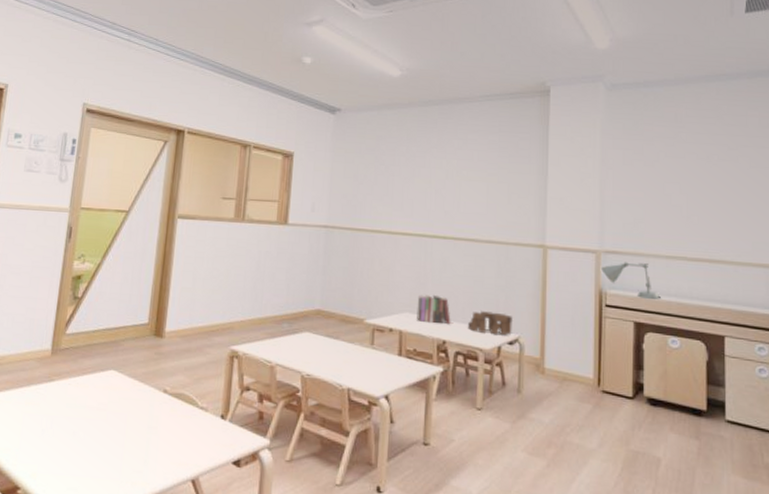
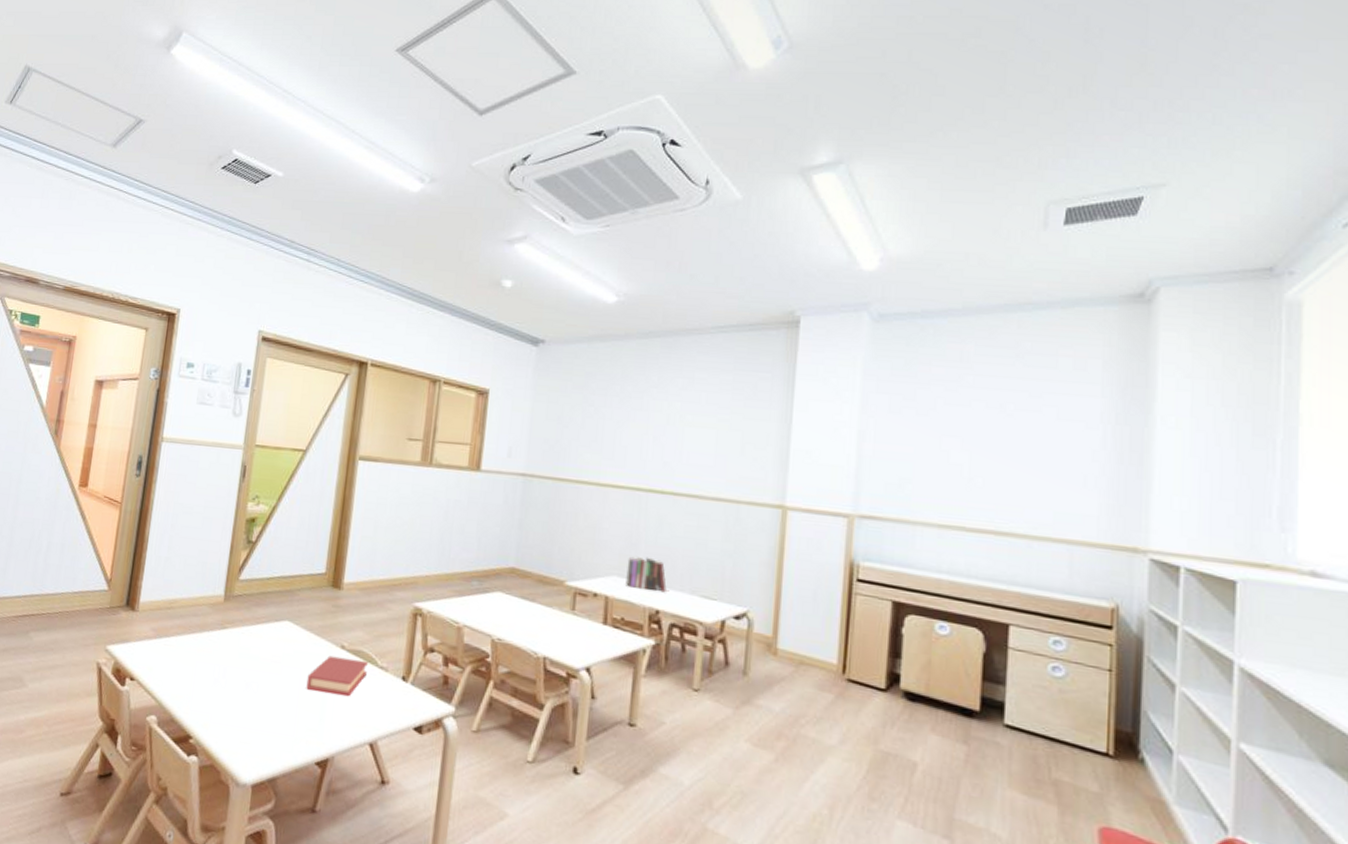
book: none [131,400,189,438] -> present [306,655,368,697]
wooden block set: present [468,311,513,336] -> none [686,579,741,609]
desk lamp: present [601,262,661,300] -> none [854,530,928,577]

